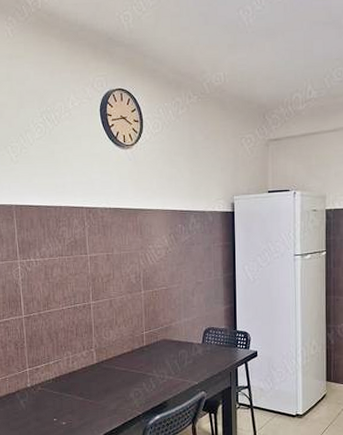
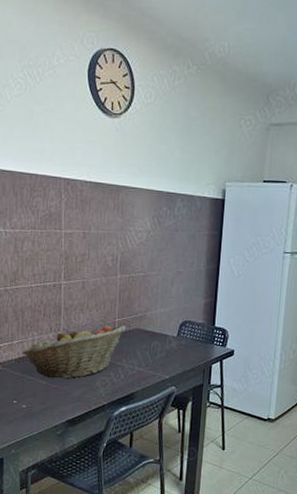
fruit basket: none [58,337,153,394] -> present [21,325,126,379]

